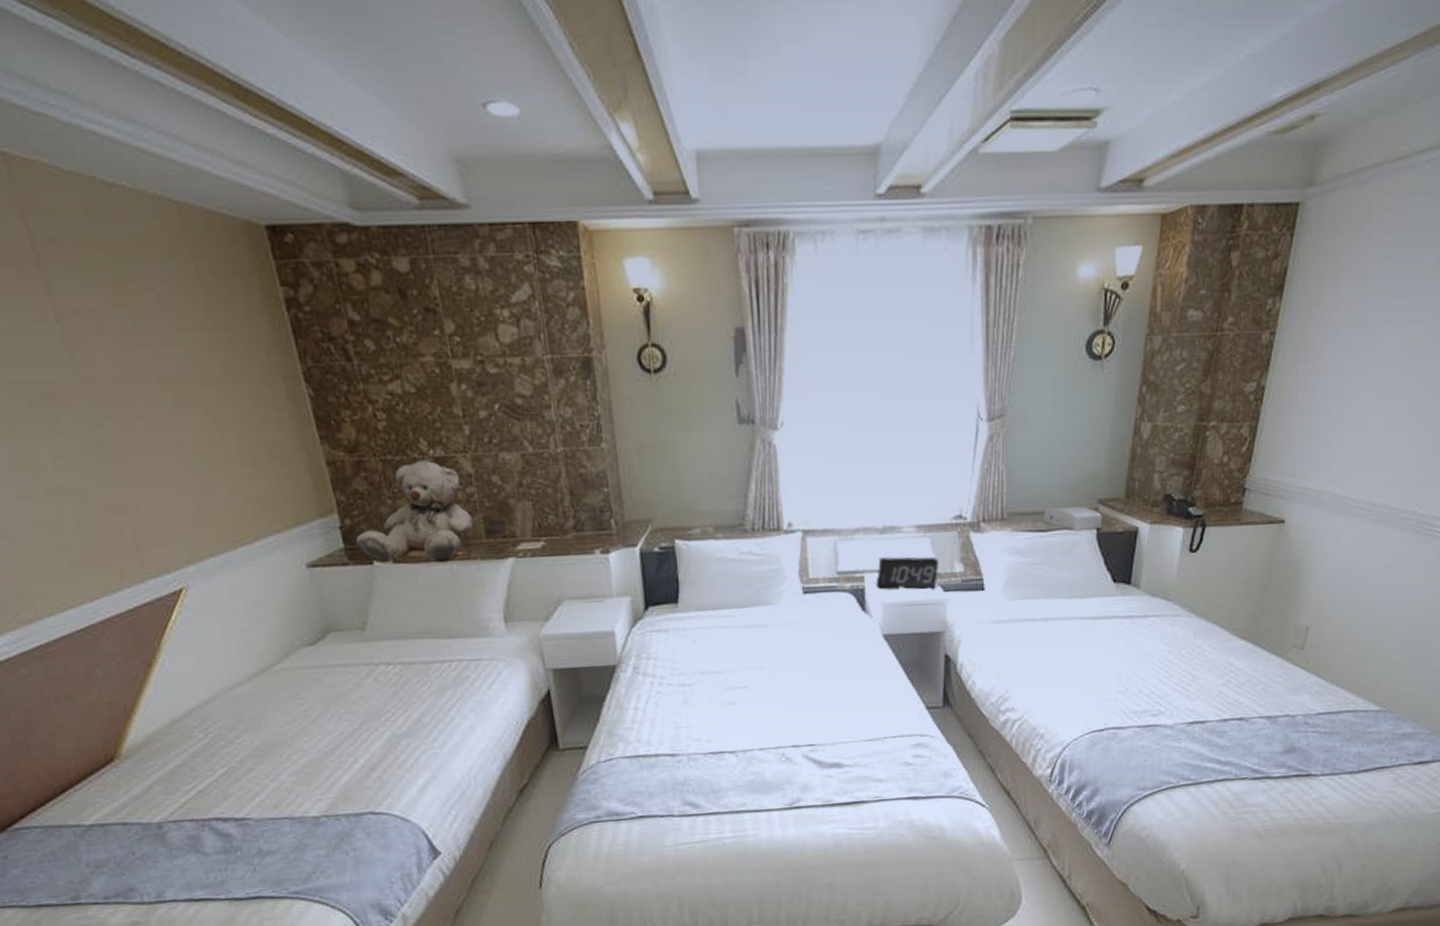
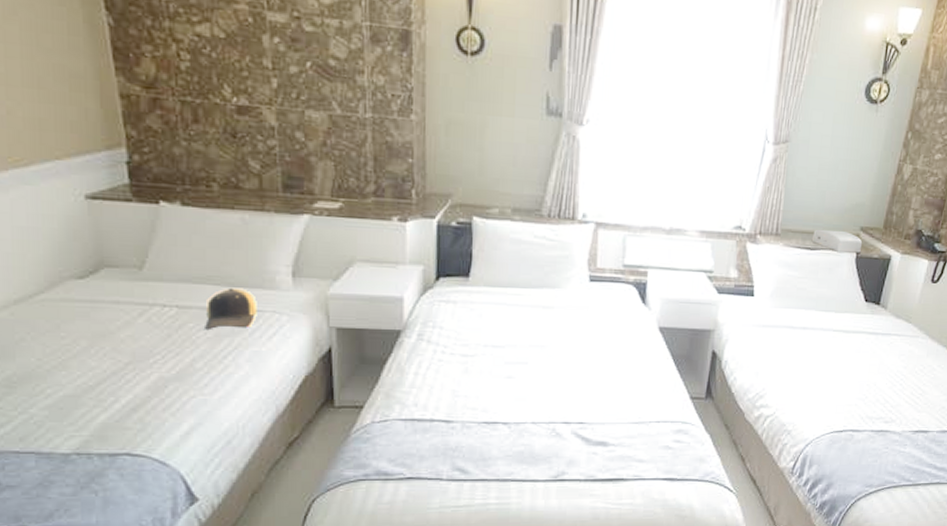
teddy bear: present [356,459,474,562] -> none [143,105,271,210]
baseball cap: none [427,639,475,684] -> present [205,287,257,331]
alarm clock: present [877,556,940,589] -> none [658,256,717,289]

